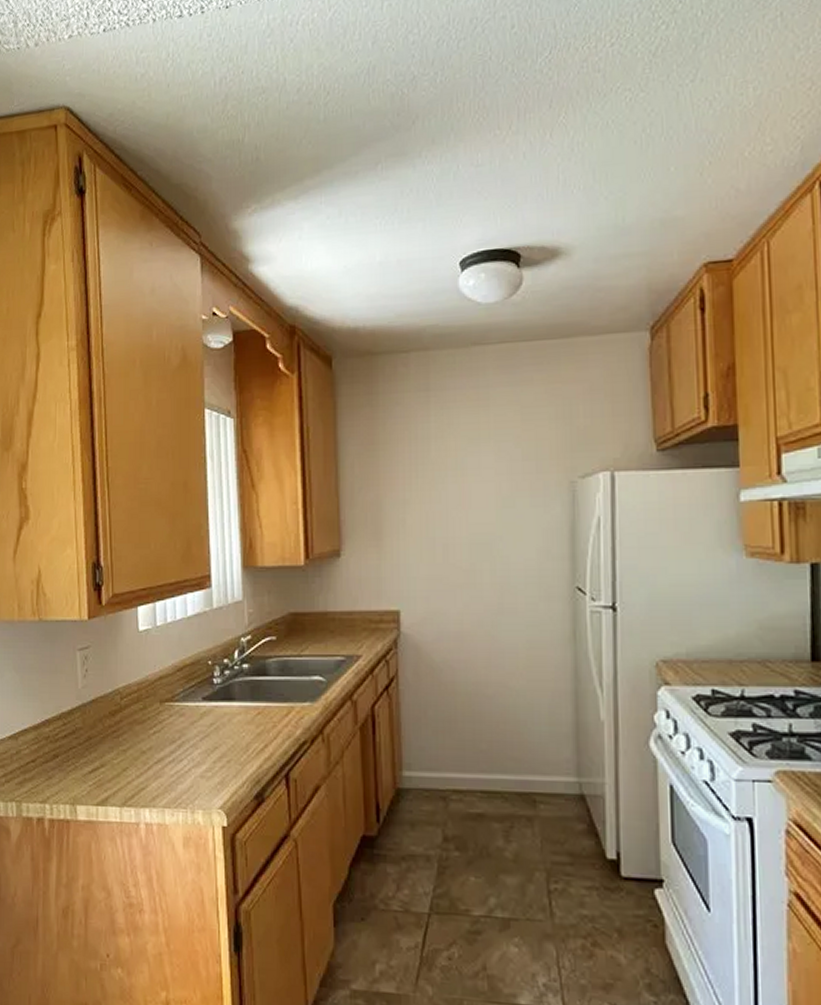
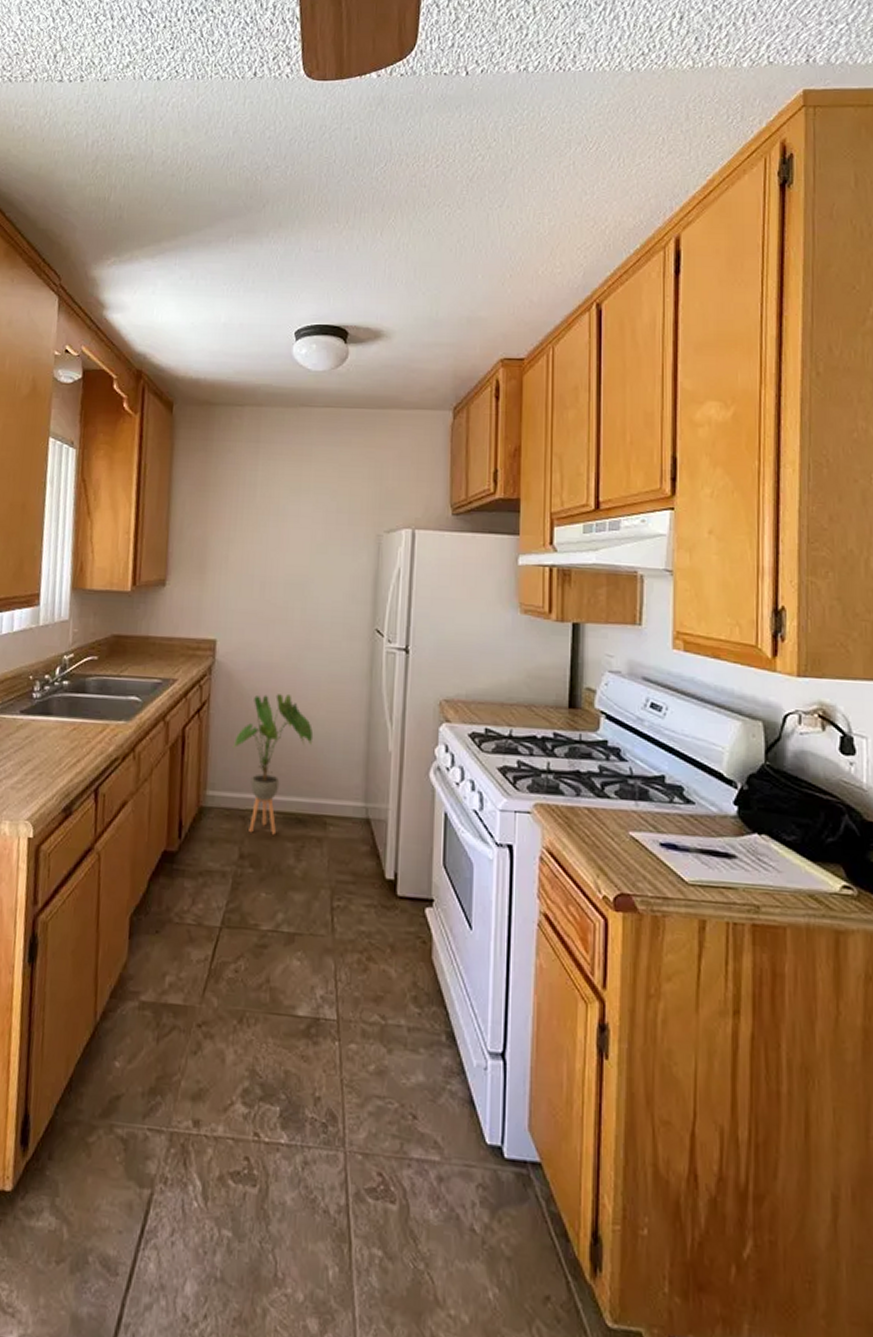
house plant: none [427,665,515,816] -> present [232,694,314,835]

